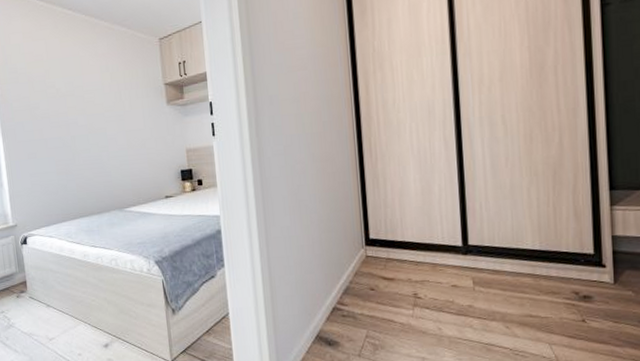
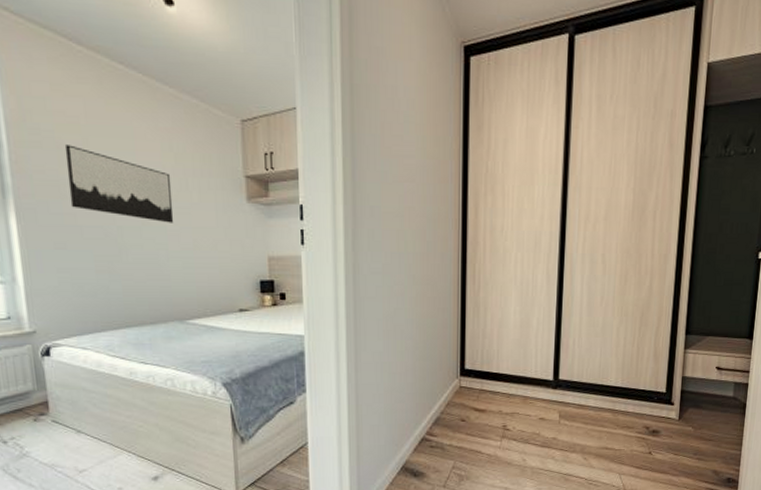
wall art: none [33,77,112,130] -> present [64,144,174,223]

